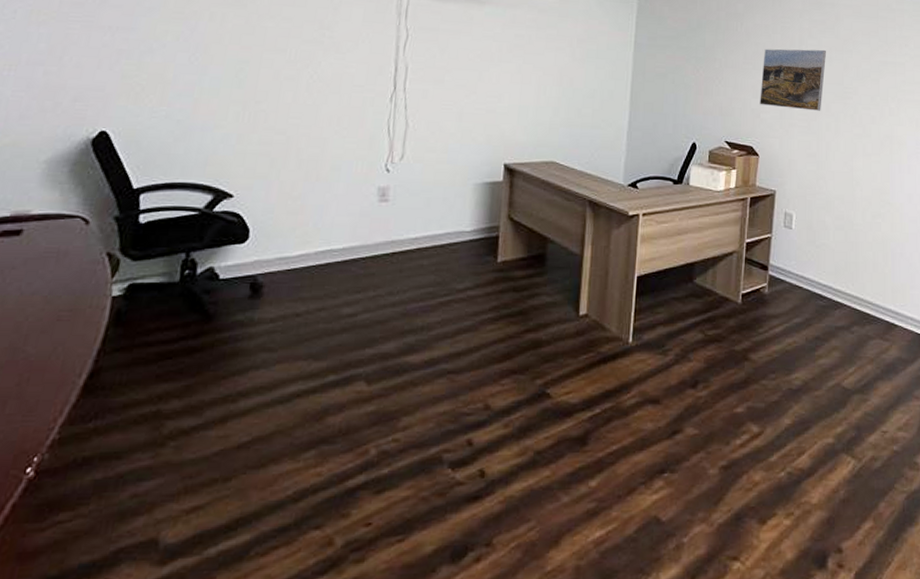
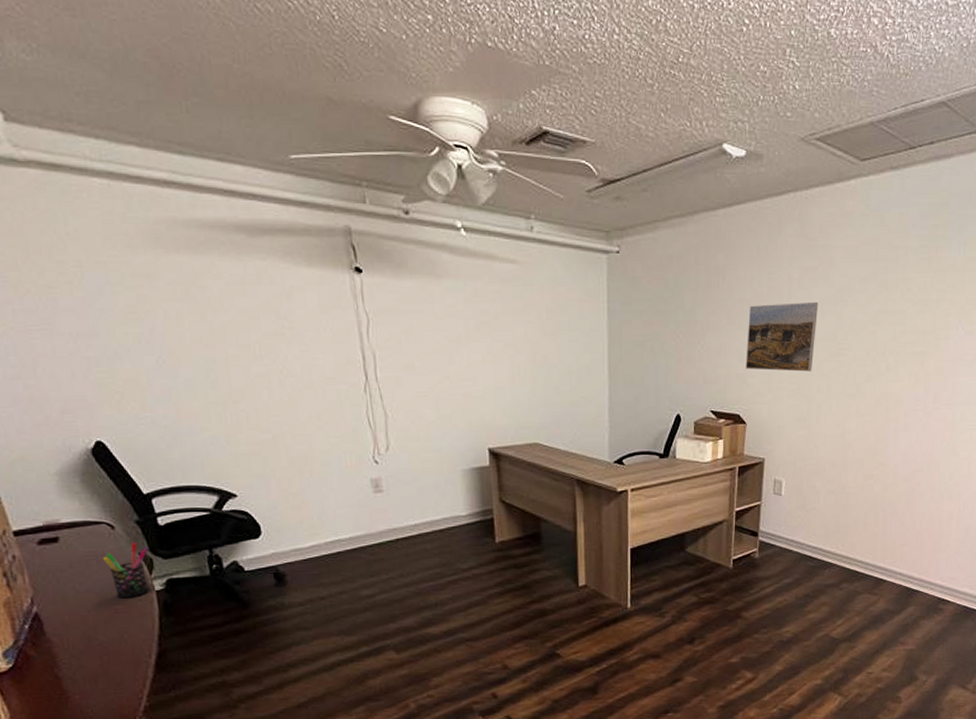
pen holder: none [63,240,120,304] -> present [102,542,149,599]

